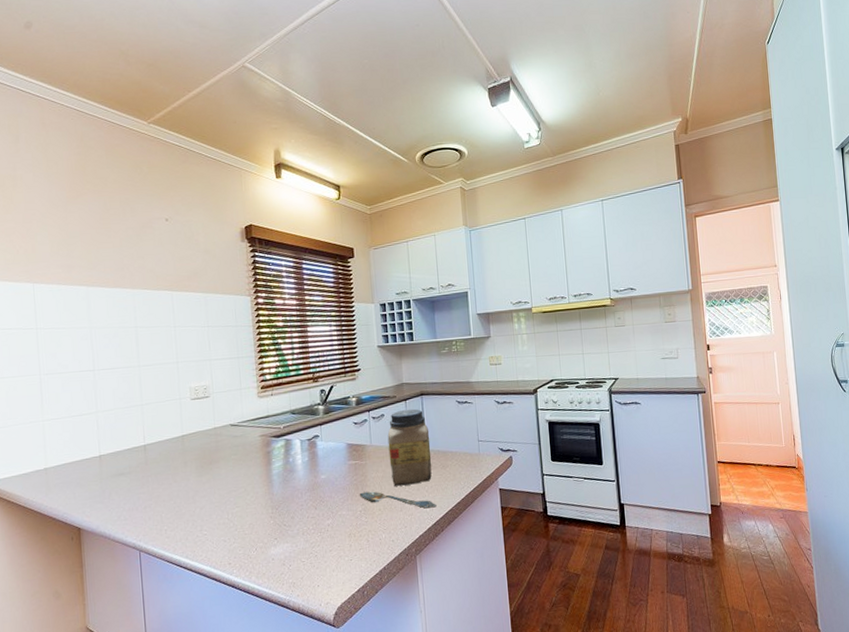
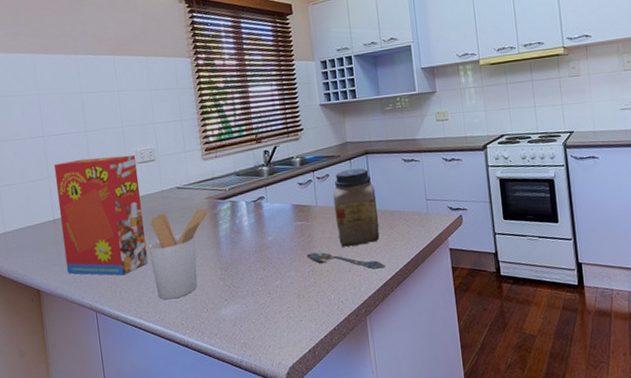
cereal box: none [103,391,198,514] -> present [54,154,149,276]
utensil holder: none [198,445,263,539] -> present [148,207,210,300]

